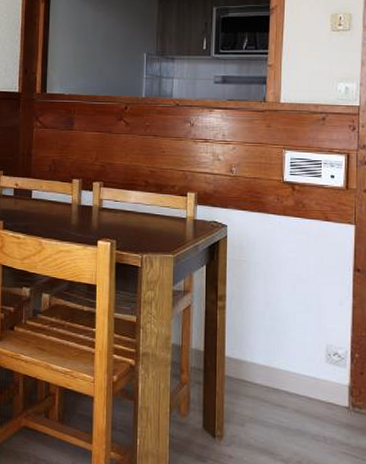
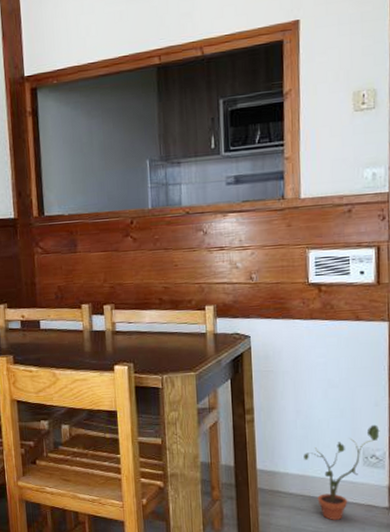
potted plant: none [270,322,343,415] -> present [304,424,380,520]

